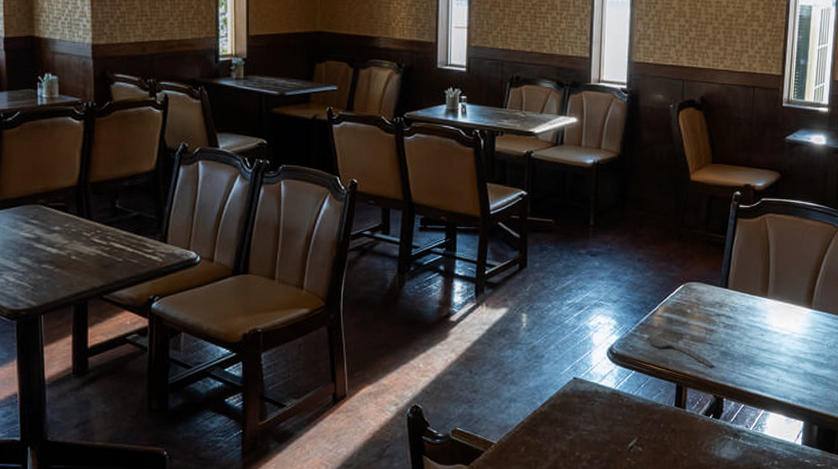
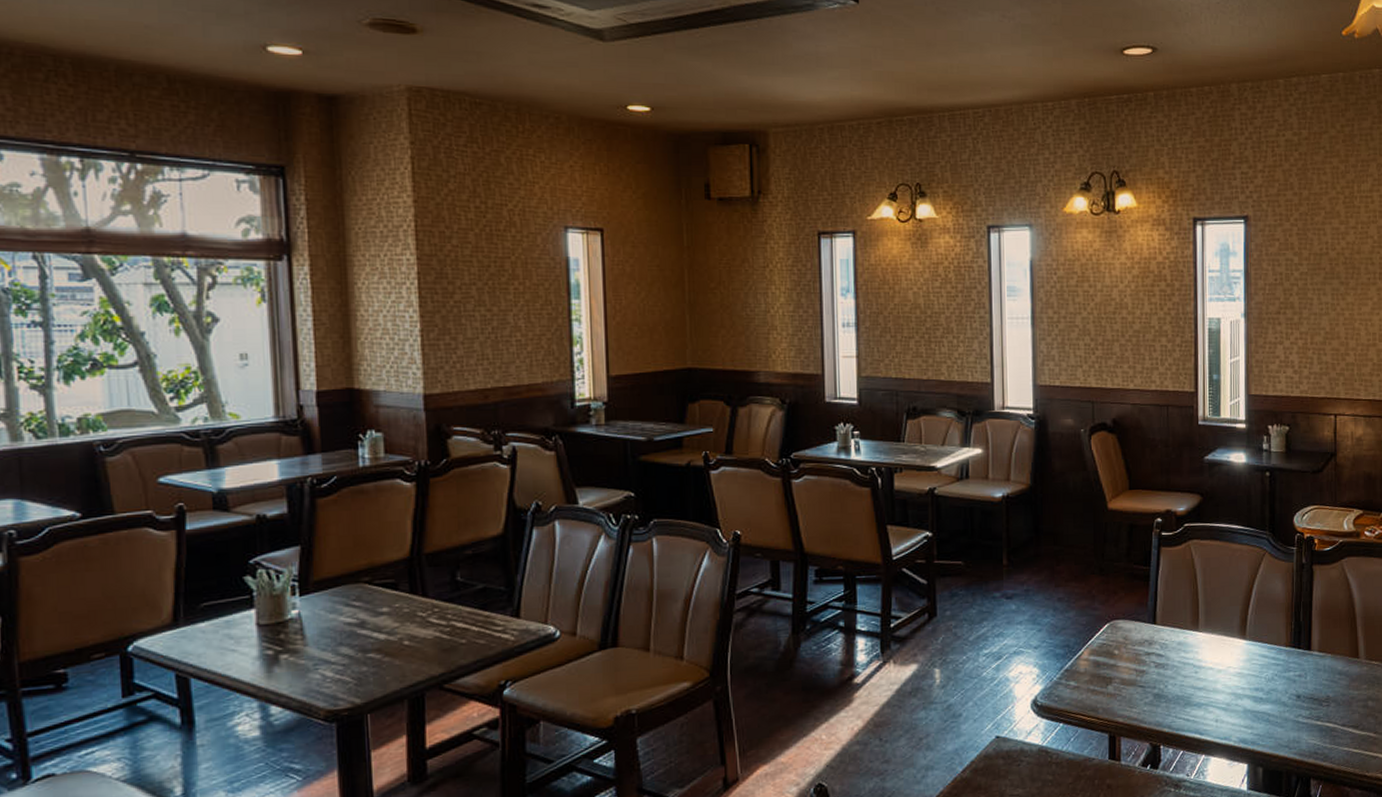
soupspoon: present [647,336,713,367] -> none [1073,683,1146,712]

